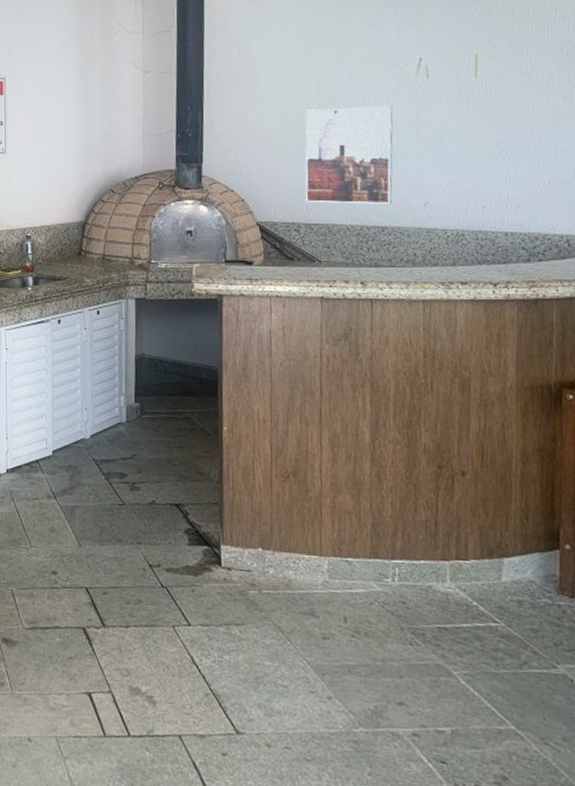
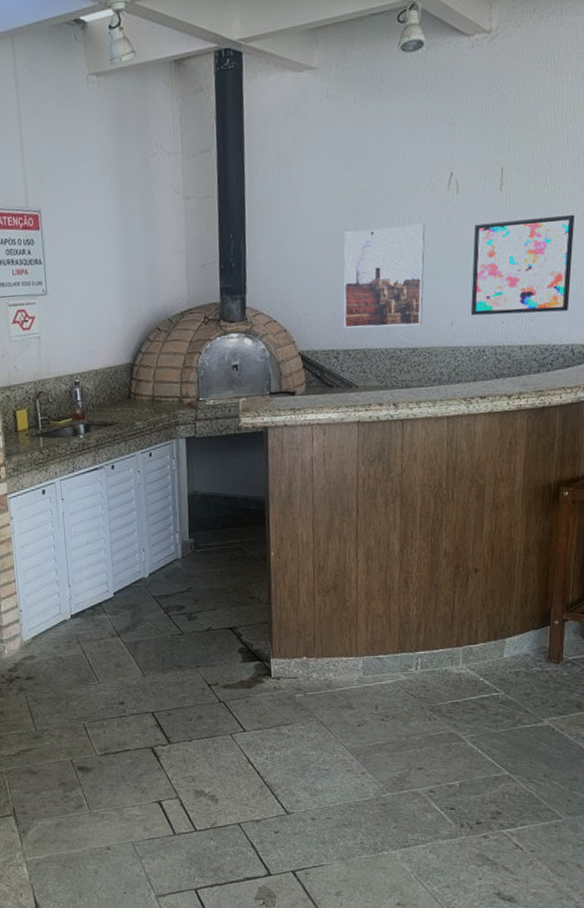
wall art: none [446,102,563,200] -> present [470,214,575,316]

